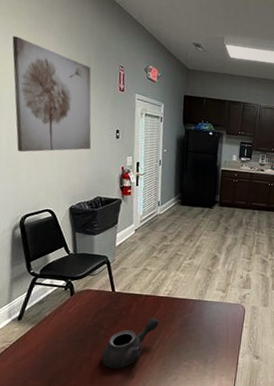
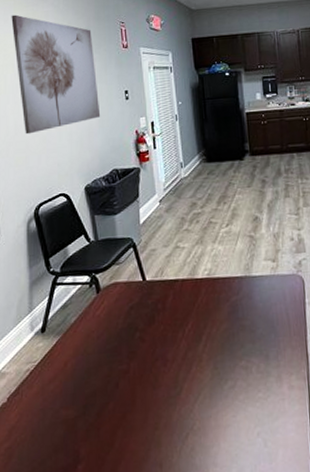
teapot: present [101,317,159,369] -> none [140,306,203,383]

